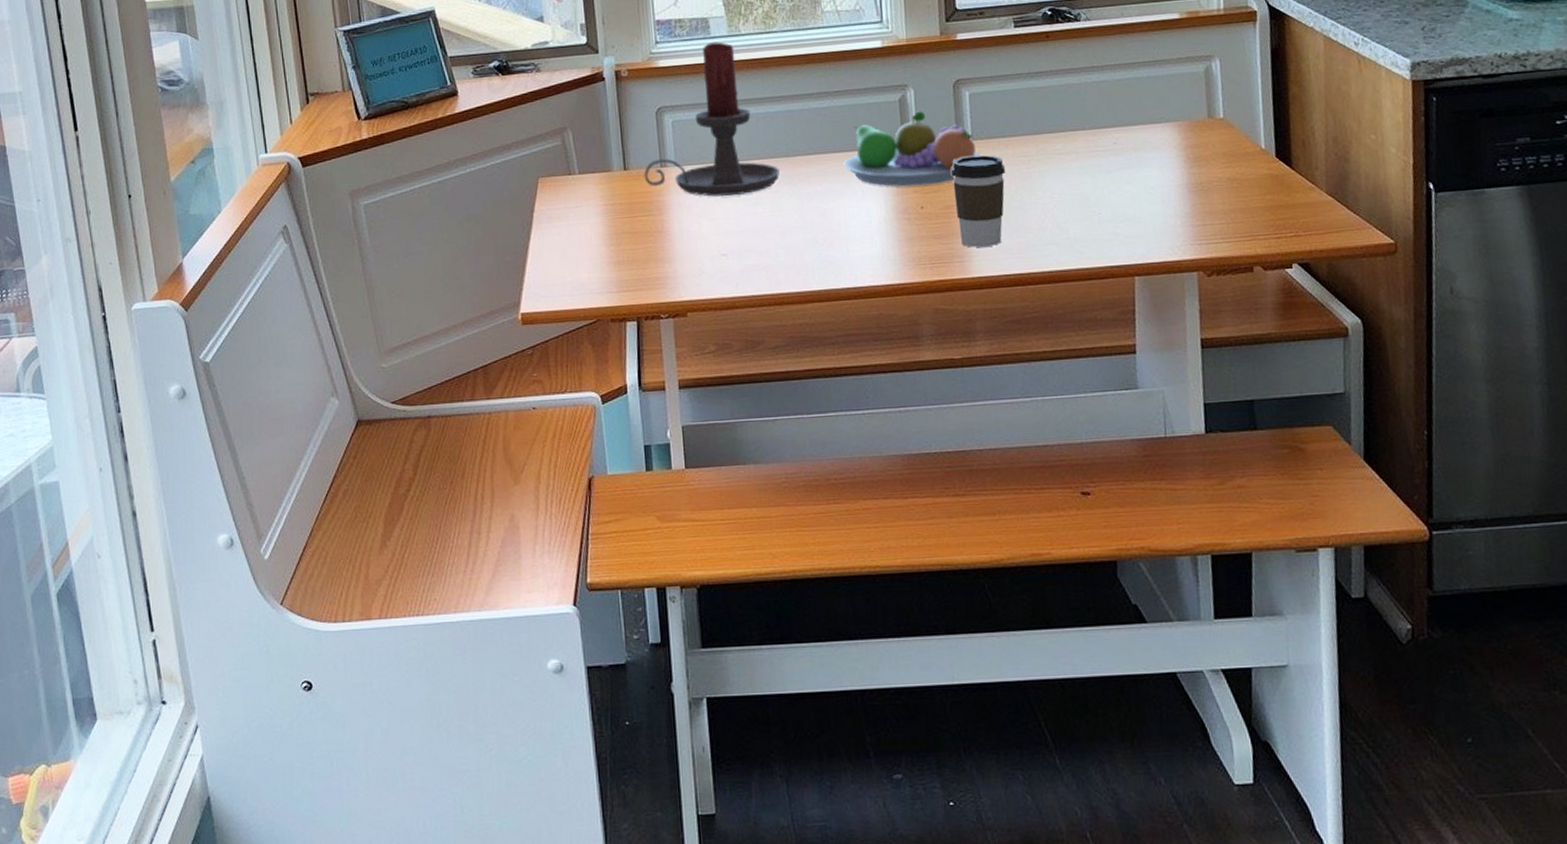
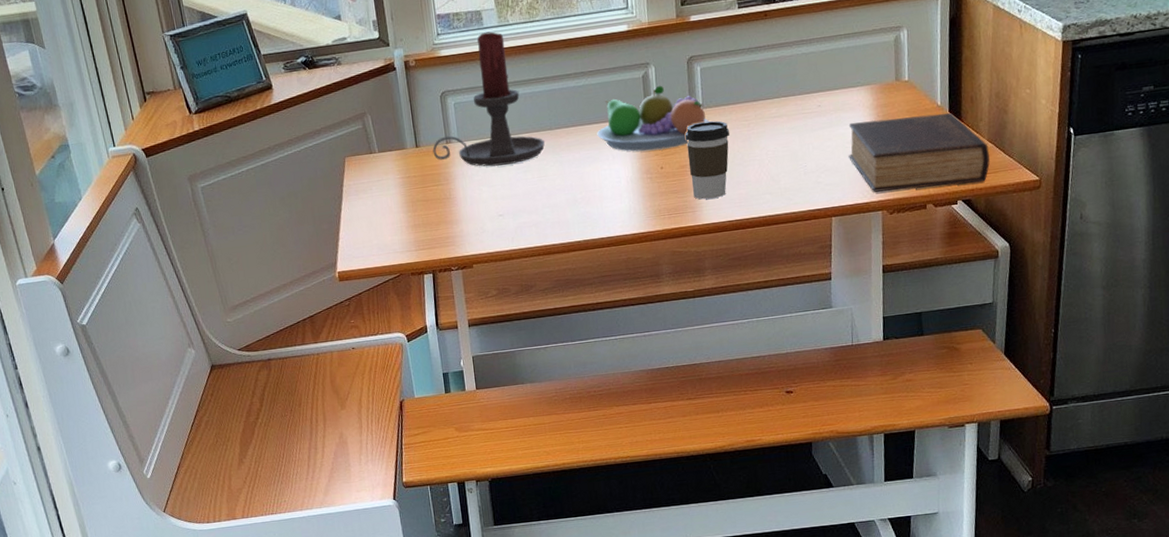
book: none [1152,158,1331,249] -> present [848,113,990,192]

